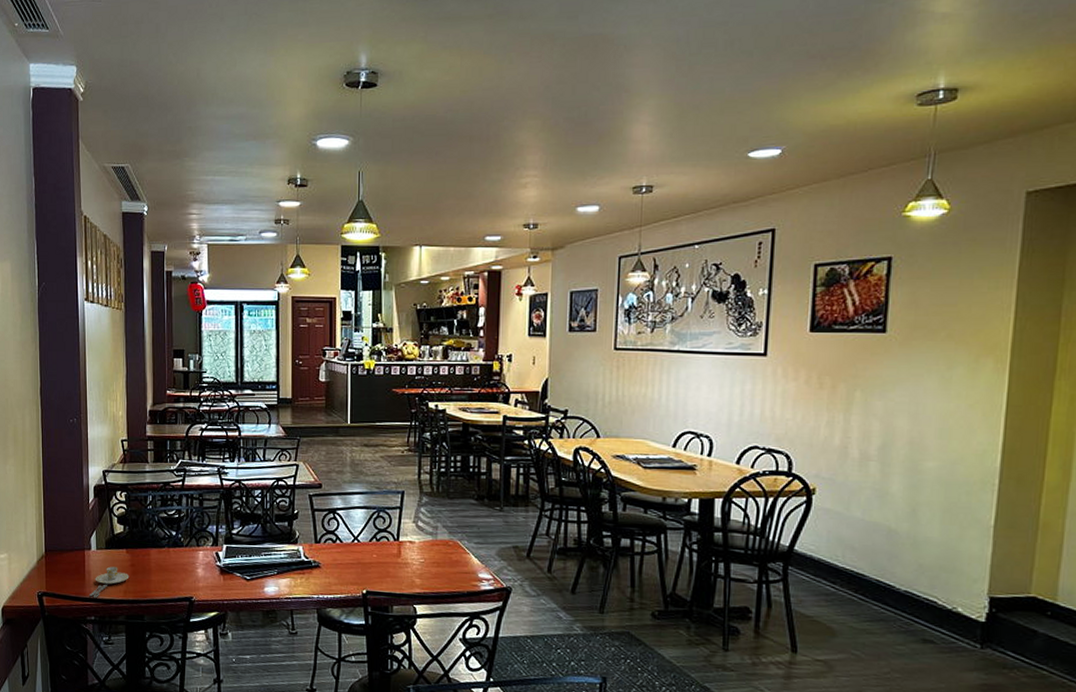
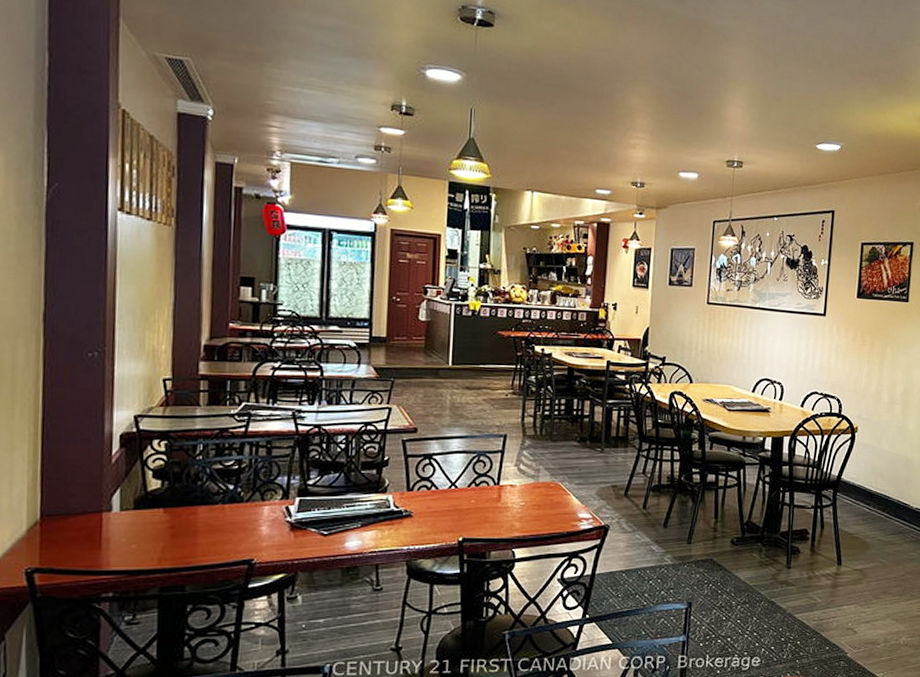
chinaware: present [89,566,129,599] -> none [106,530,167,570]

